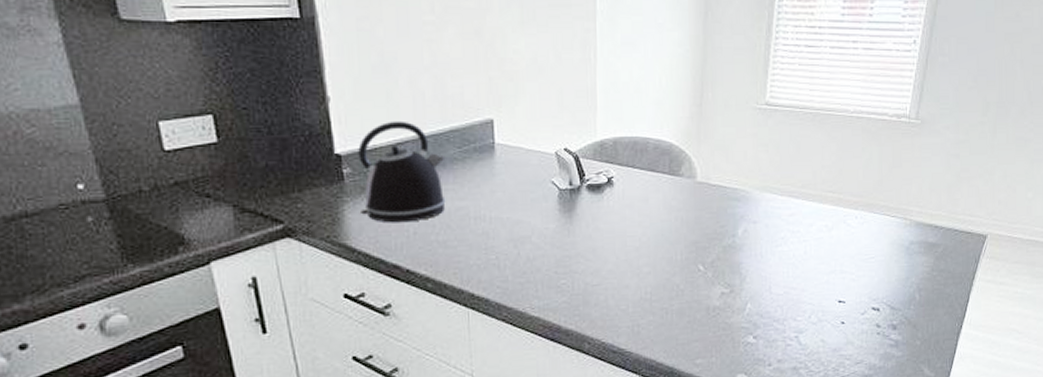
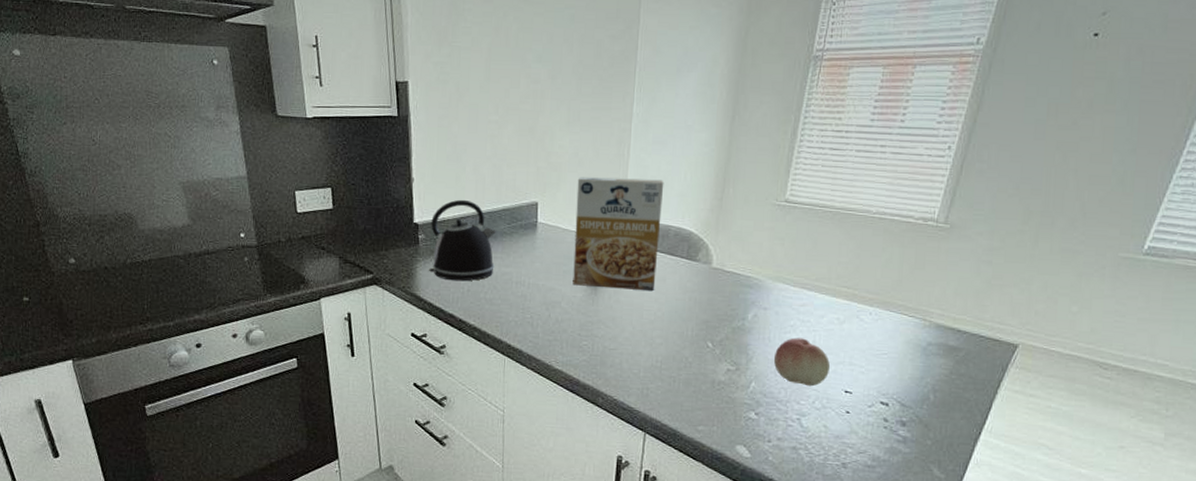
cereal box: none [539,86,638,215] -> present [573,177,664,290]
fruit: none [767,250,823,301] -> present [773,337,831,387]

